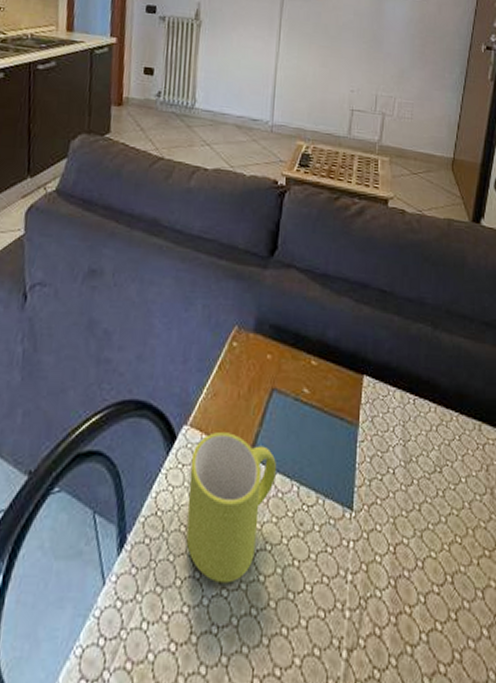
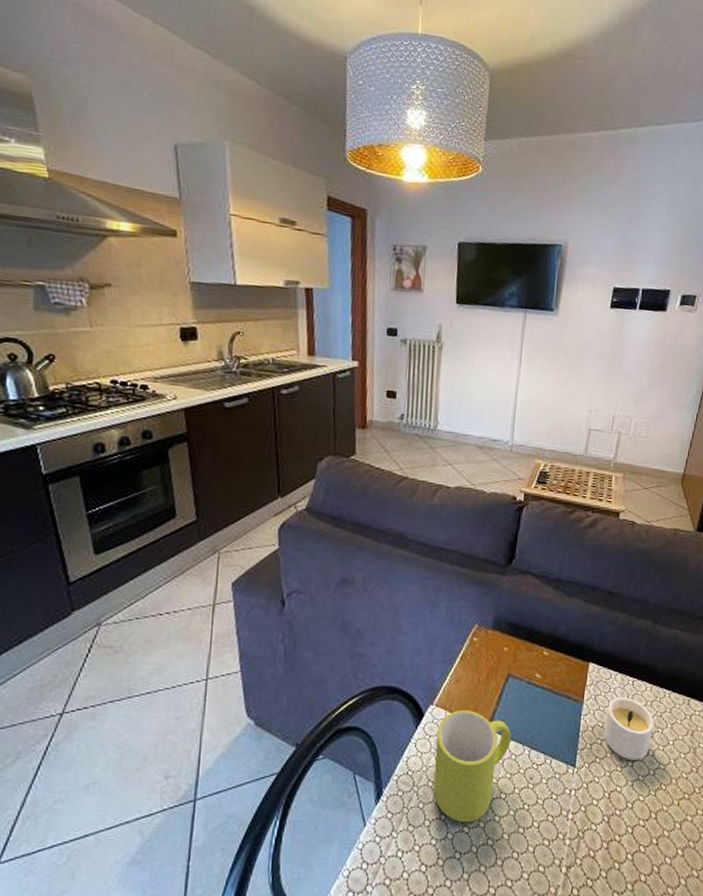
candle: none [383,419,441,502] -> present [603,697,654,760]

